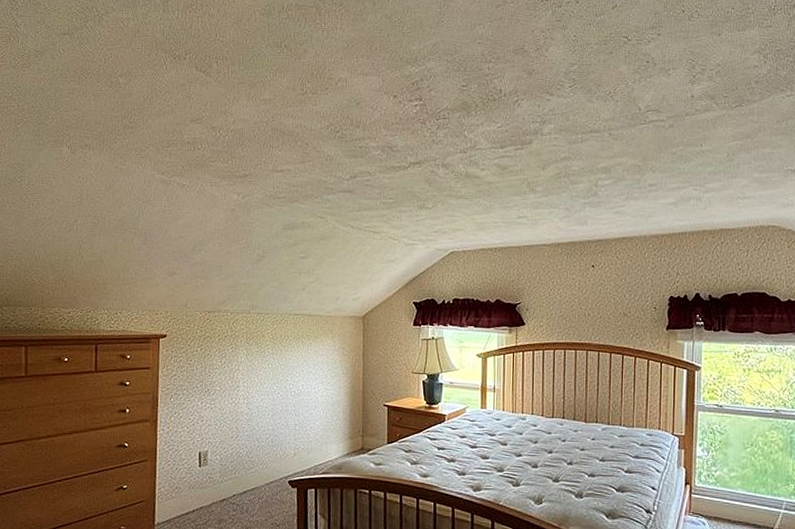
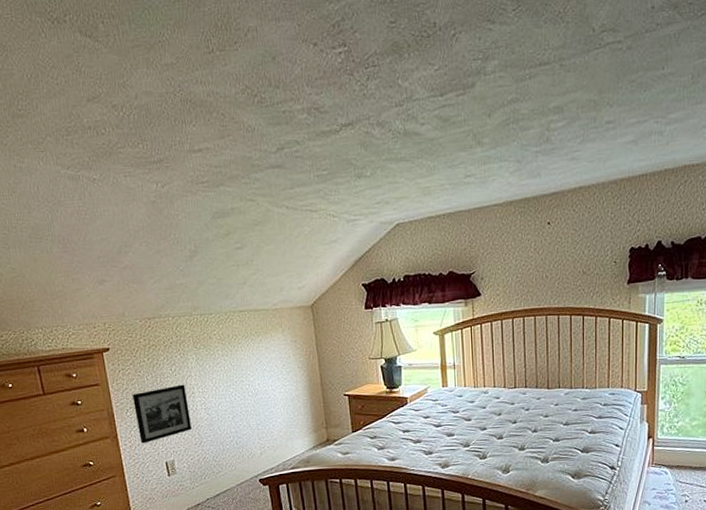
picture frame: none [178,377,232,431] -> present [132,384,192,444]

